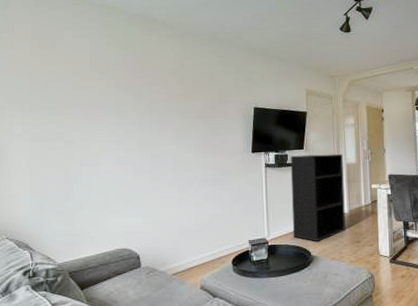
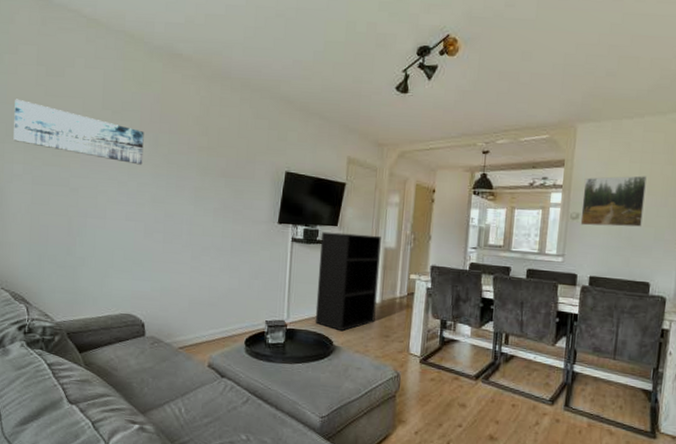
wall art: none [13,69,129,115] -> present [13,99,144,165]

